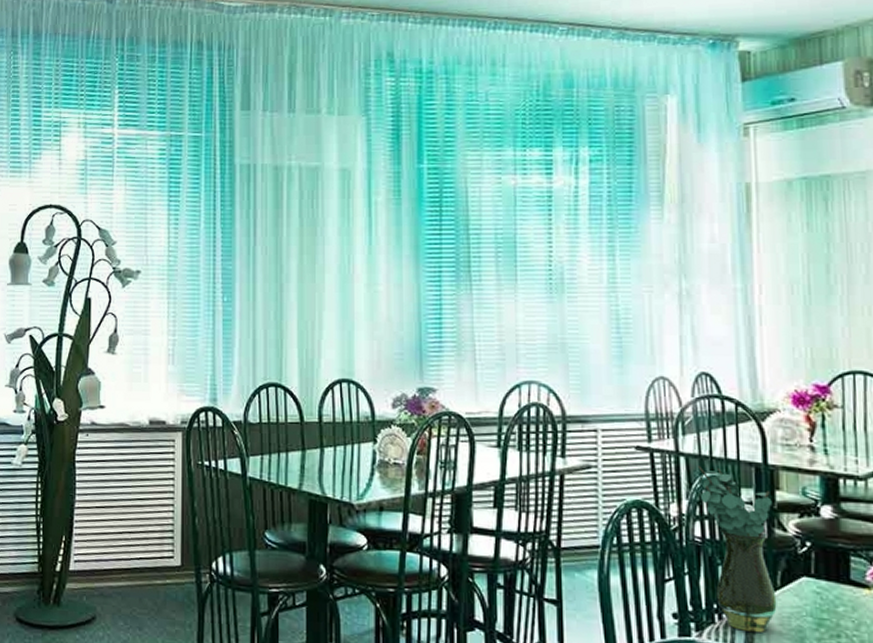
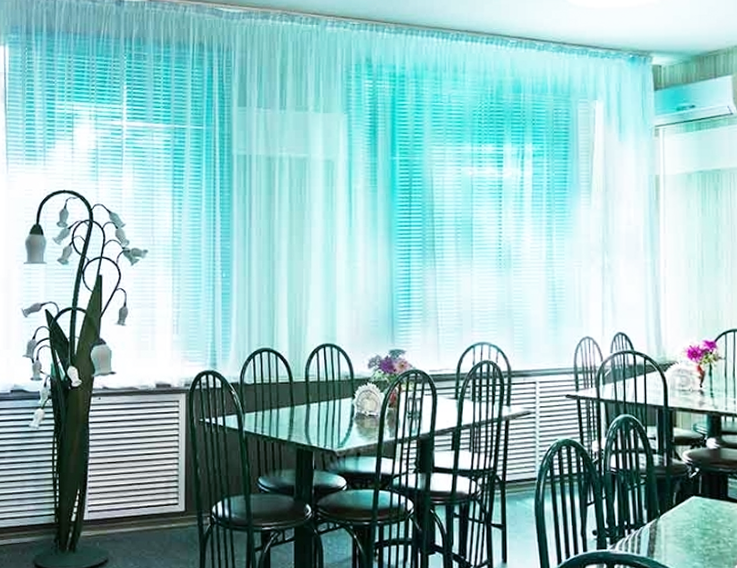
vase: present [697,466,777,632] -> none [614,409,673,542]

